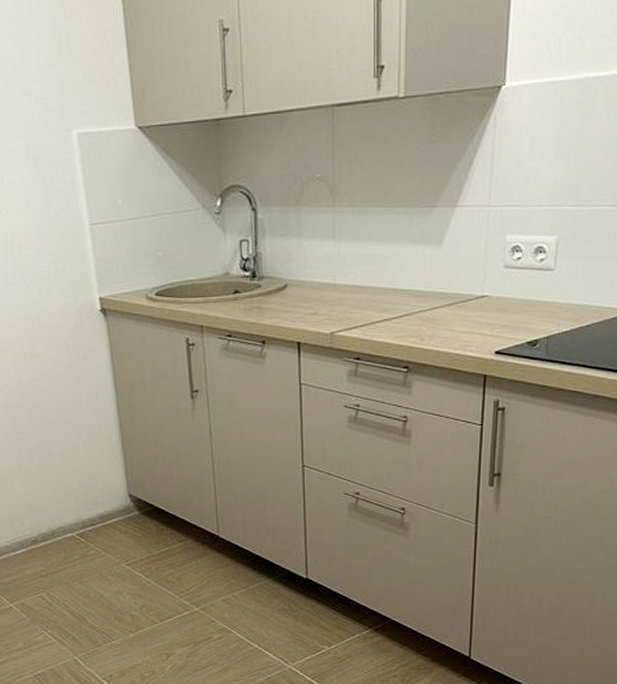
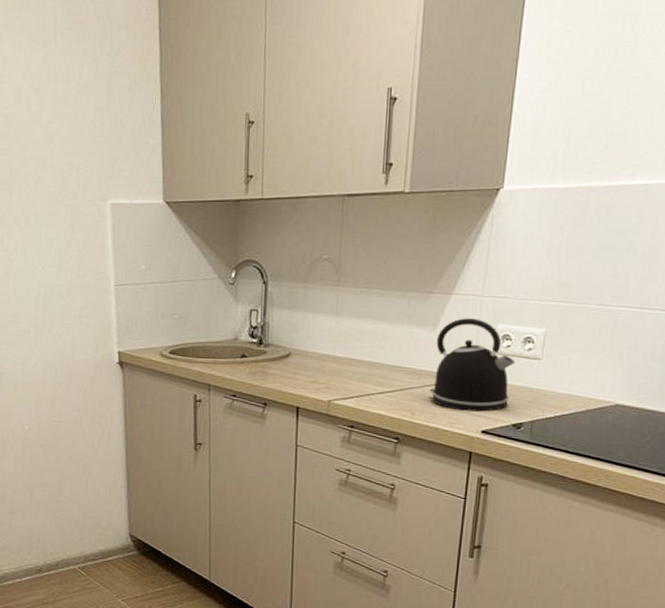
kettle: none [439,231,528,332] -> present [430,318,516,412]

